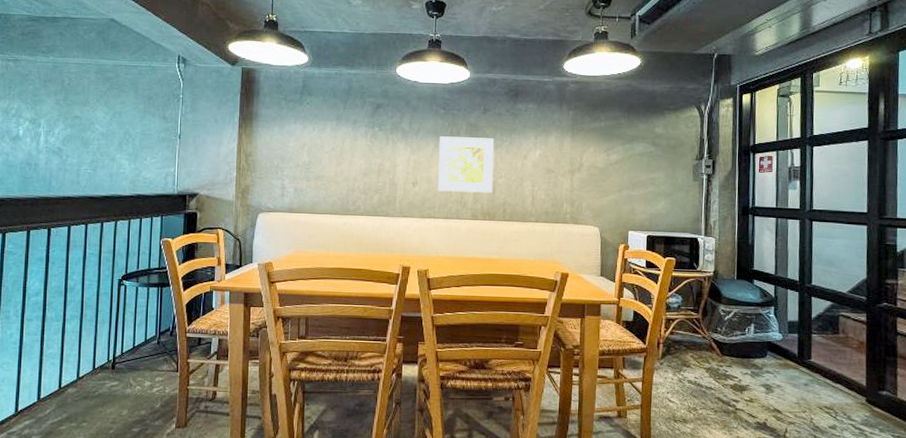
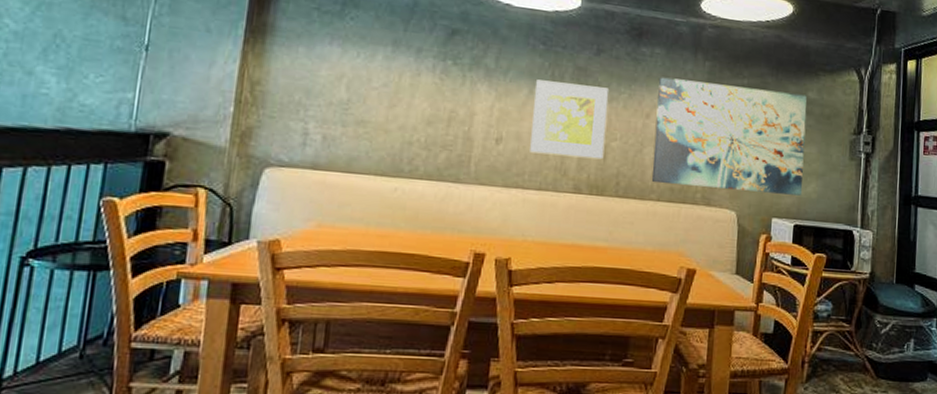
wall art: none [530,126,655,212] -> present [651,77,807,196]

